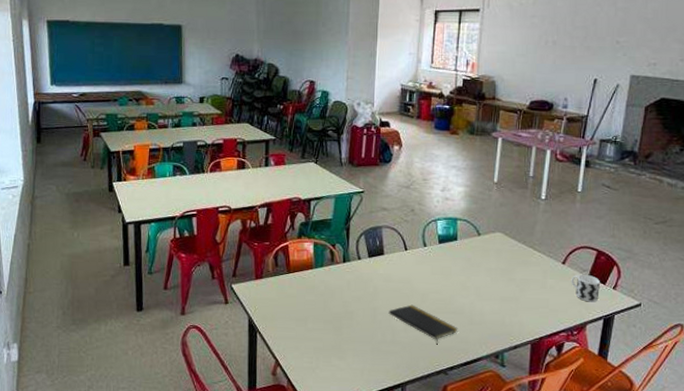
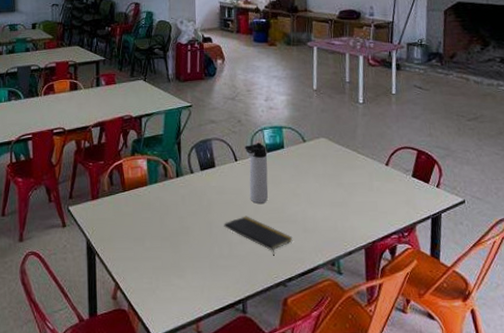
thermos bottle: none [416,233,439,294] -> present [245,143,269,204]
cup: present [571,274,600,302] -> none [396,174,424,202]

